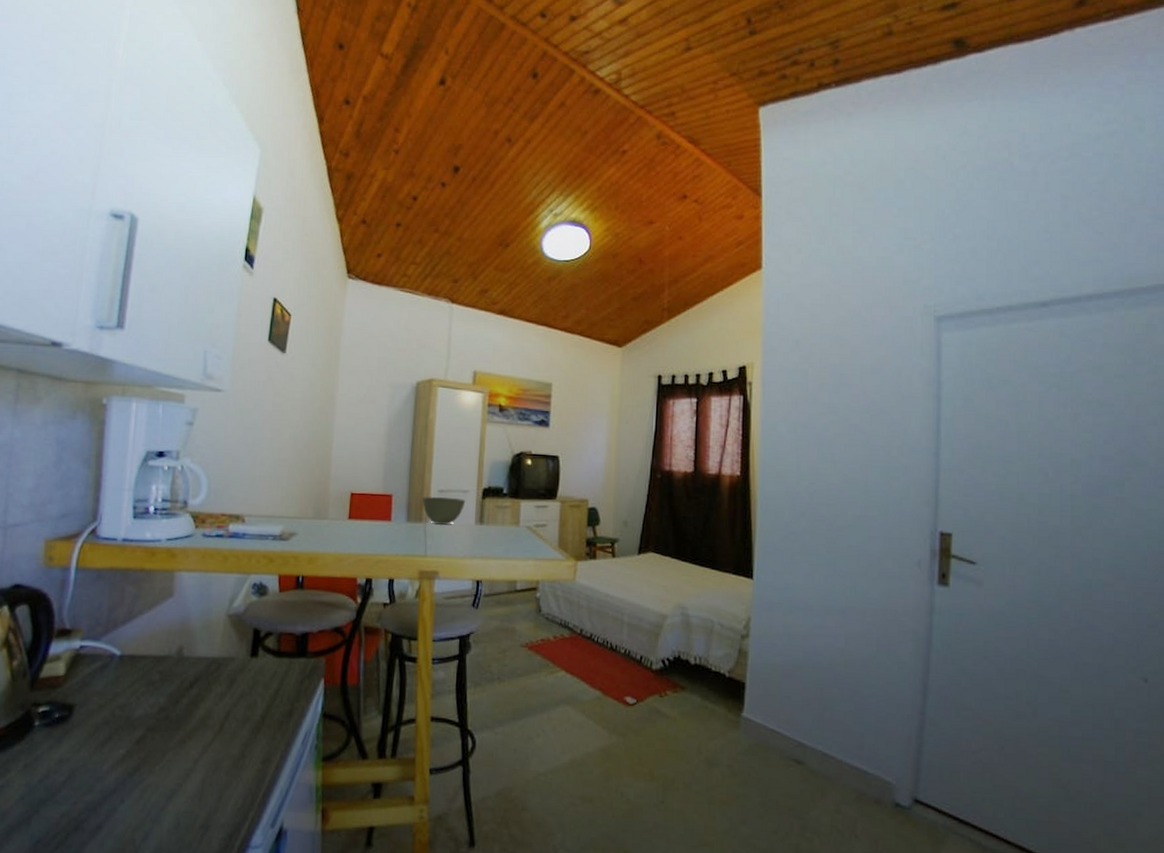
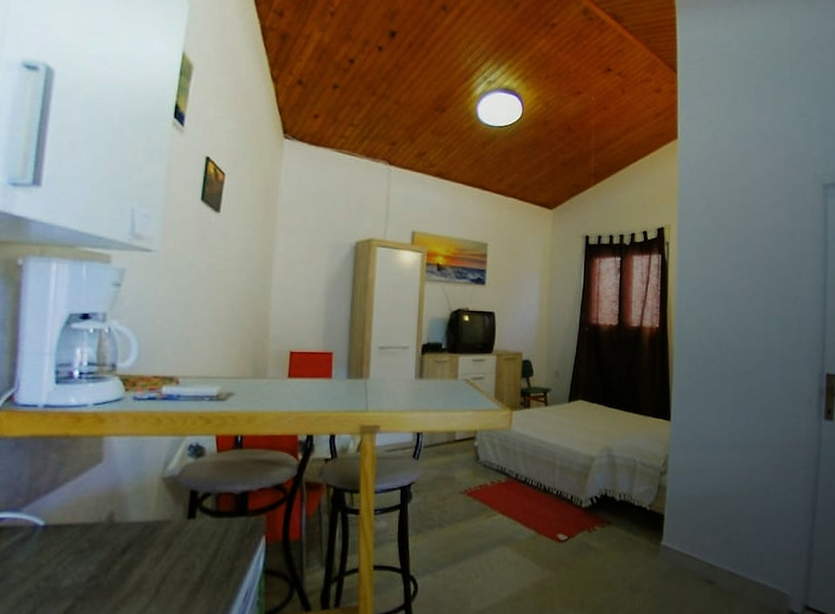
bowl: present [422,496,466,525] -> none [363,353,406,380]

